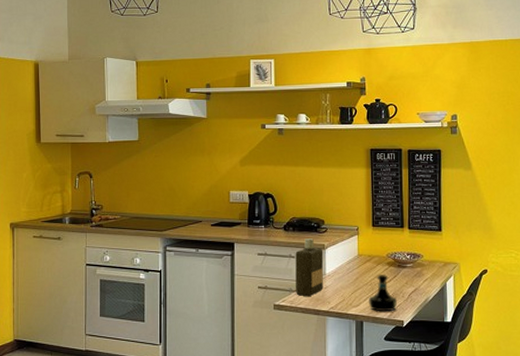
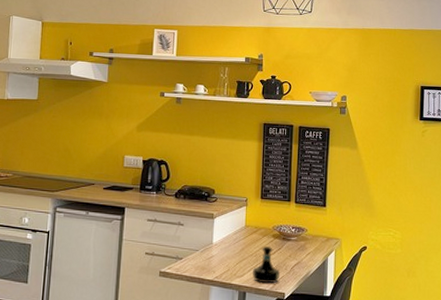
bottle: present [295,238,324,297] -> none [182,207,212,265]

